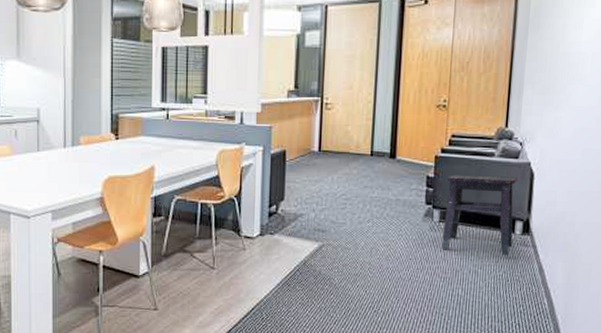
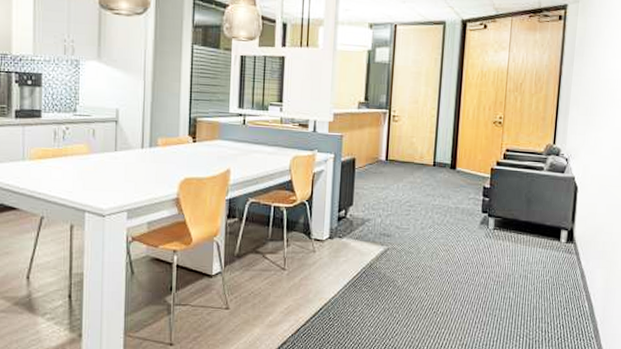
side table: present [441,175,518,255] -> none [495,186,563,261]

